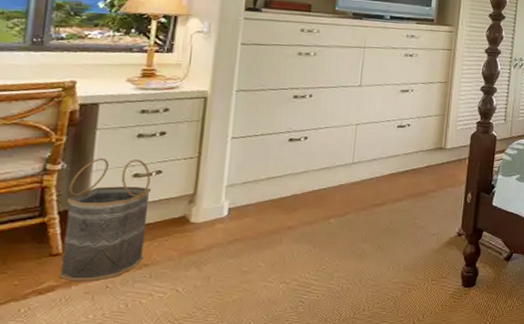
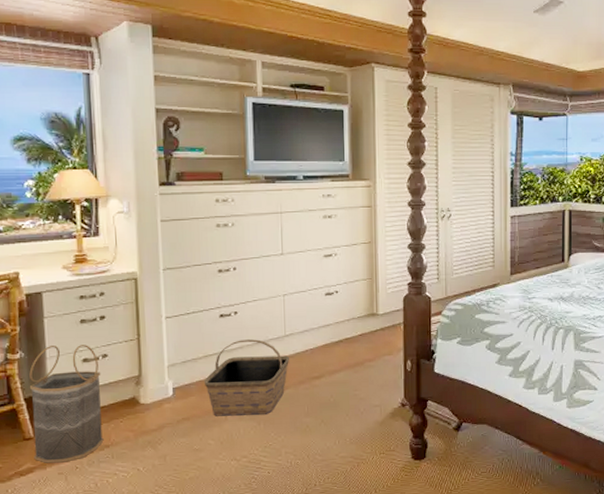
basket: none [262,164,354,239] -> present [203,339,289,416]

